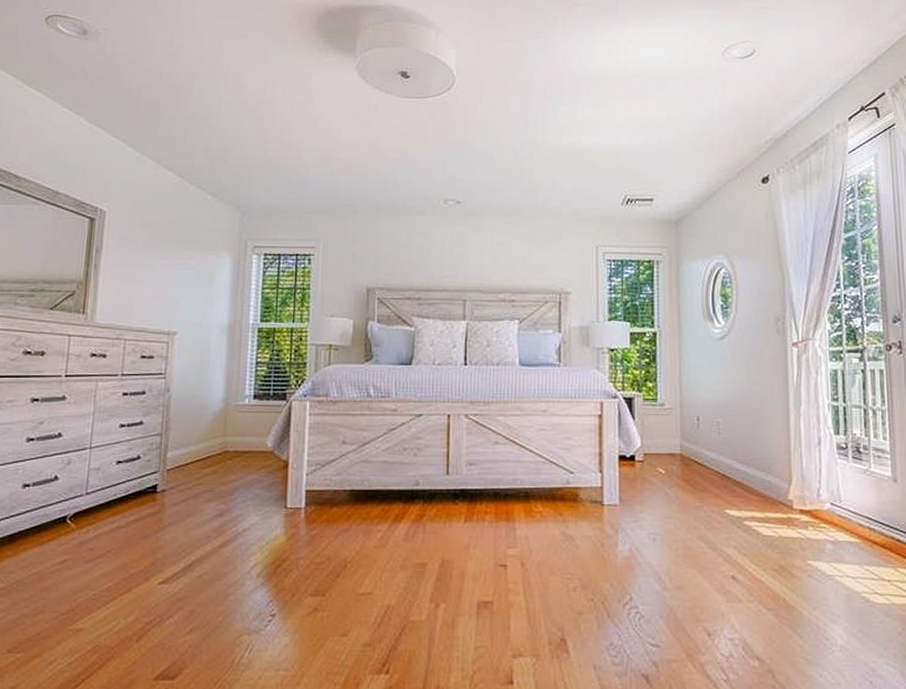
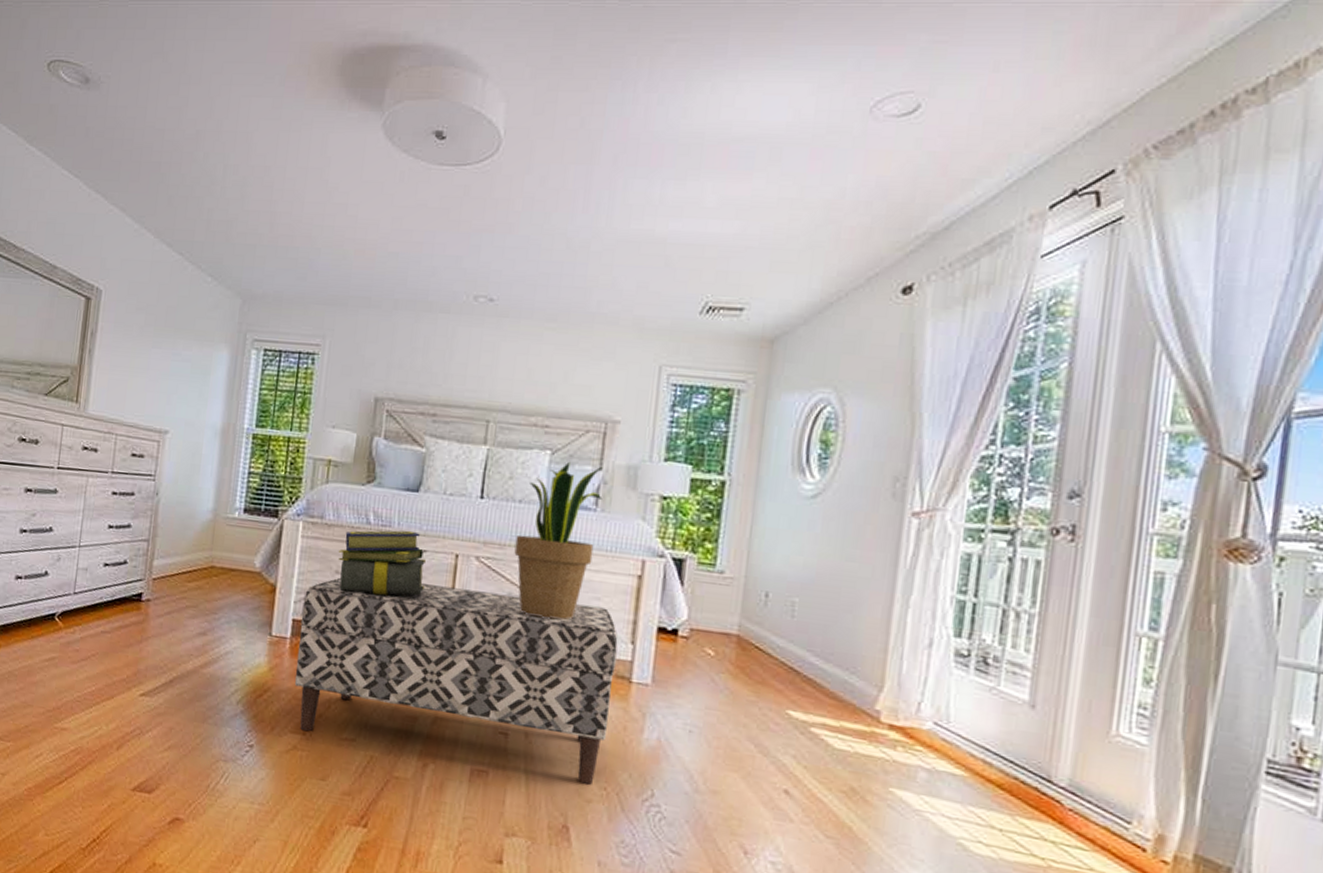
bench: none [311,444,589,600] -> present [294,577,618,786]
stack of books: none [343,399,423,459] -> present [338,530,426,596]
potted plant: none [497,327,564,460] -> present [514,461,603,620]

